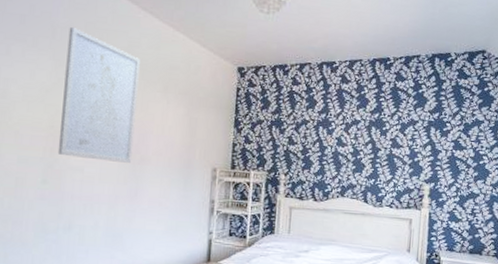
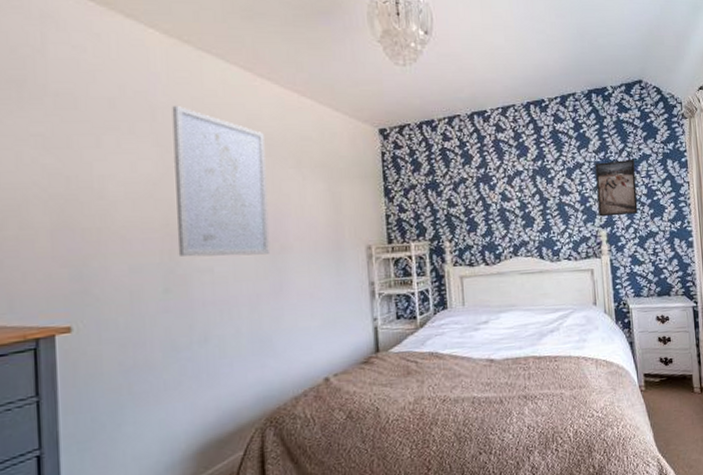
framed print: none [425,122,467,174] -> present [595,159,638,217]

